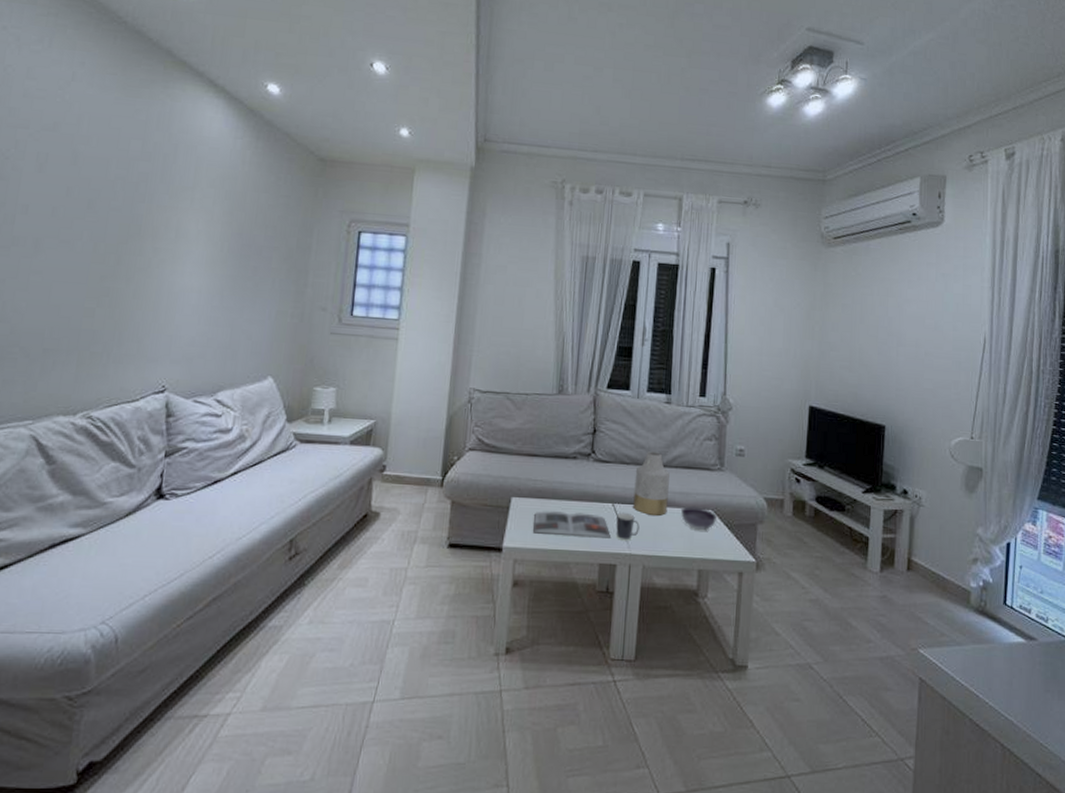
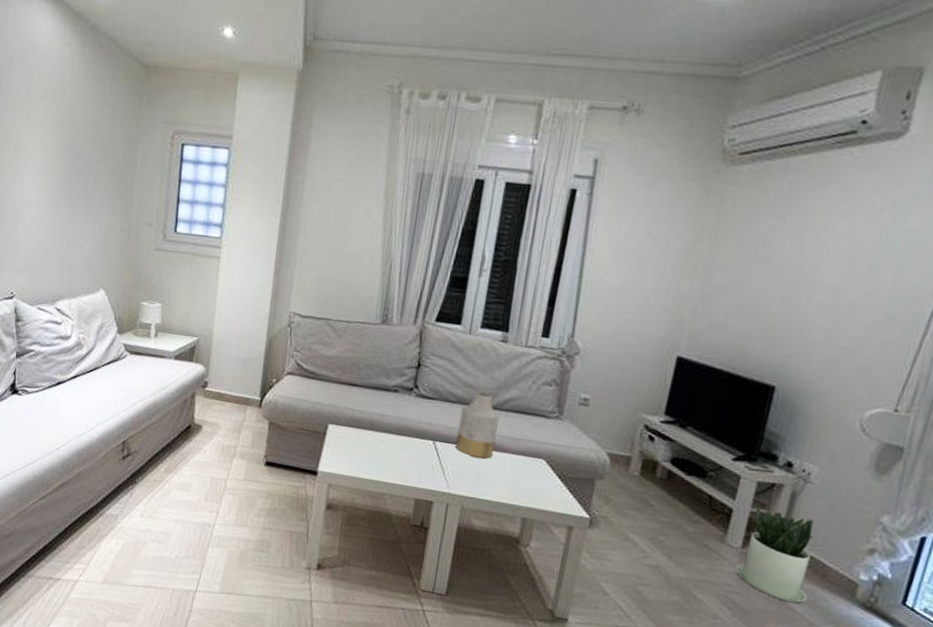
magazine: present [532,511,611,538] -> none [348,440,429,475]
mug: present [616,512,640,542] -> none [434,451,461,481]
bowl: present [681,506,717,531] -> none [508,452,549,480]
planter: none [878,527,936,617] -> present [735,502,814,604]

